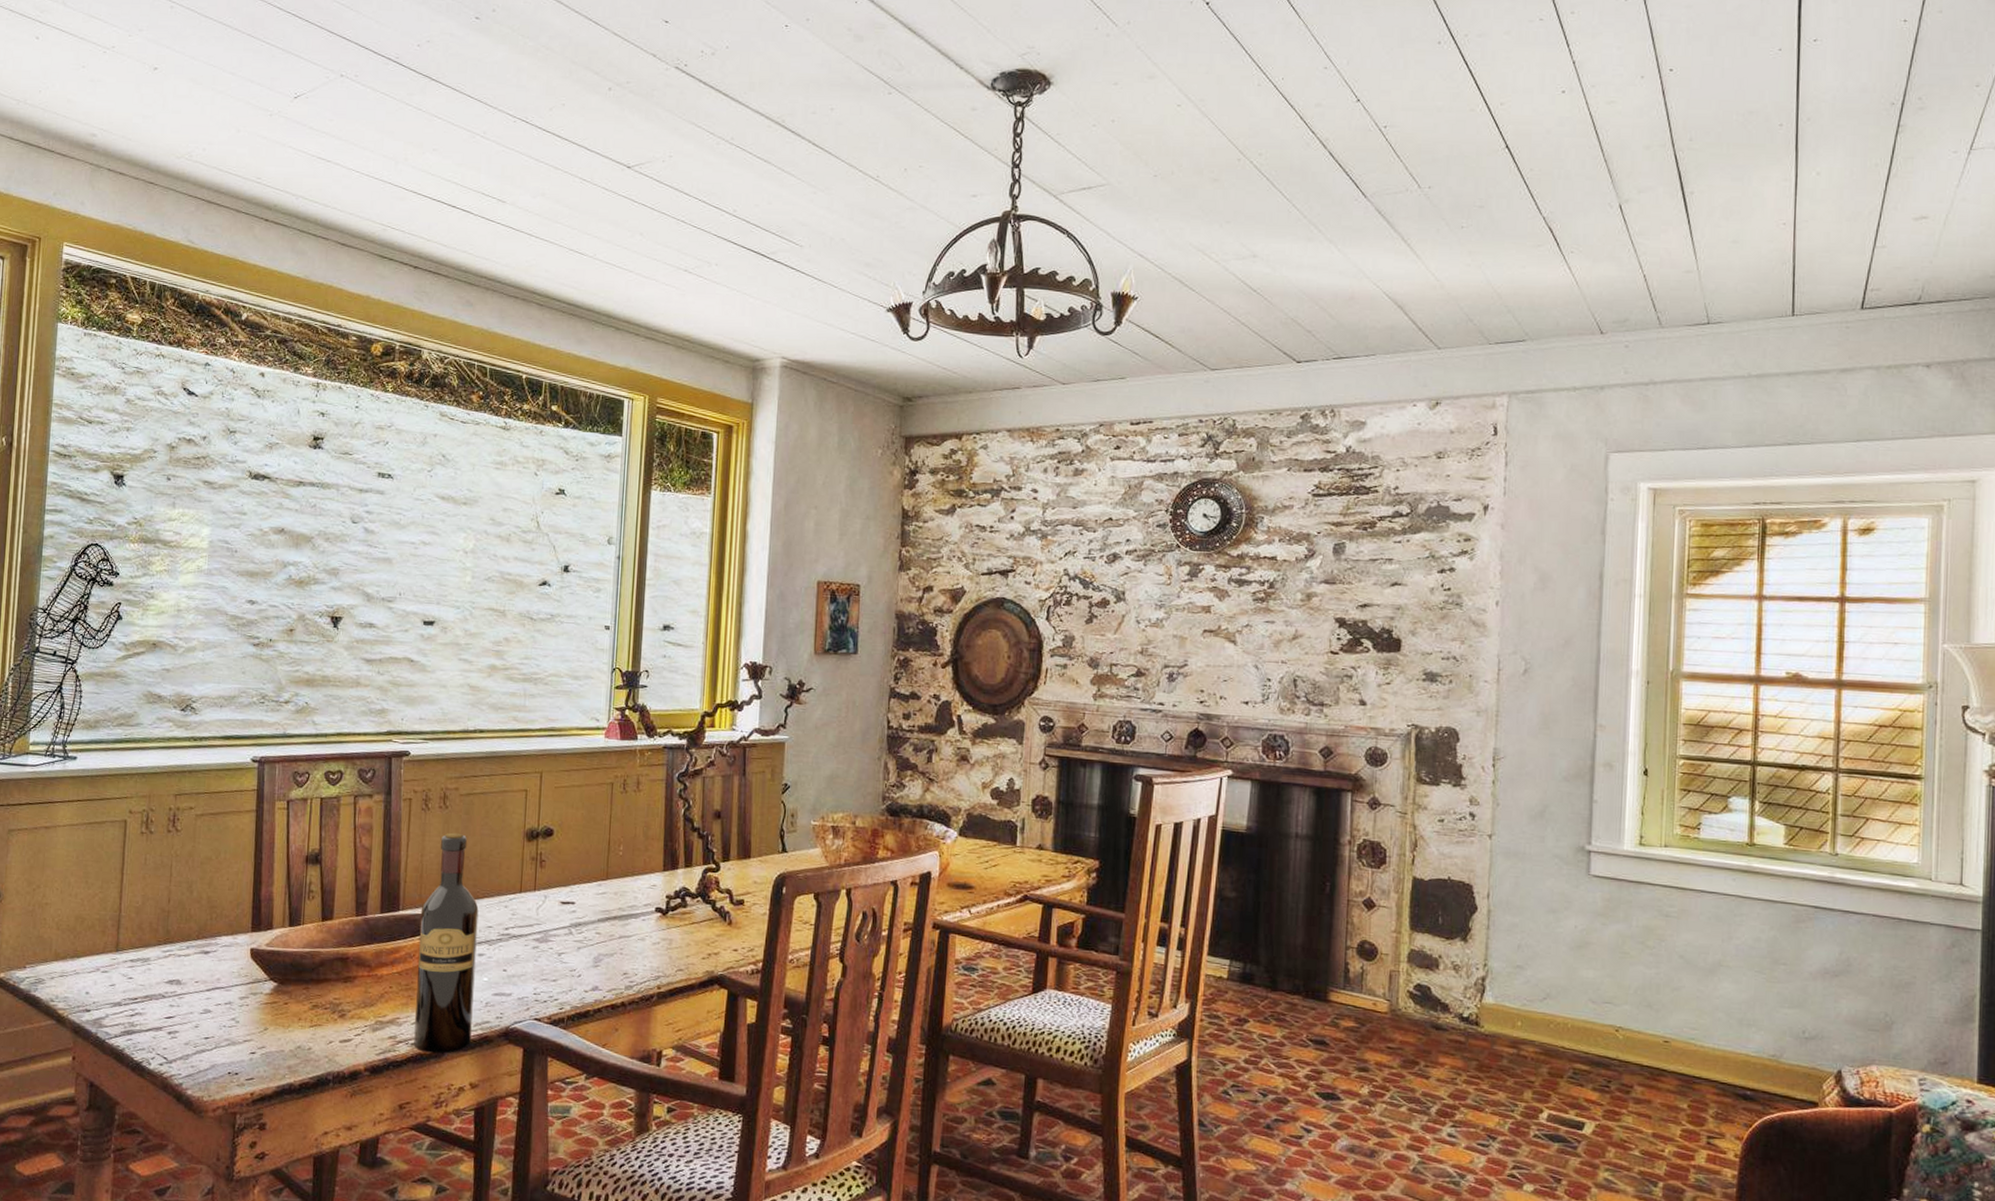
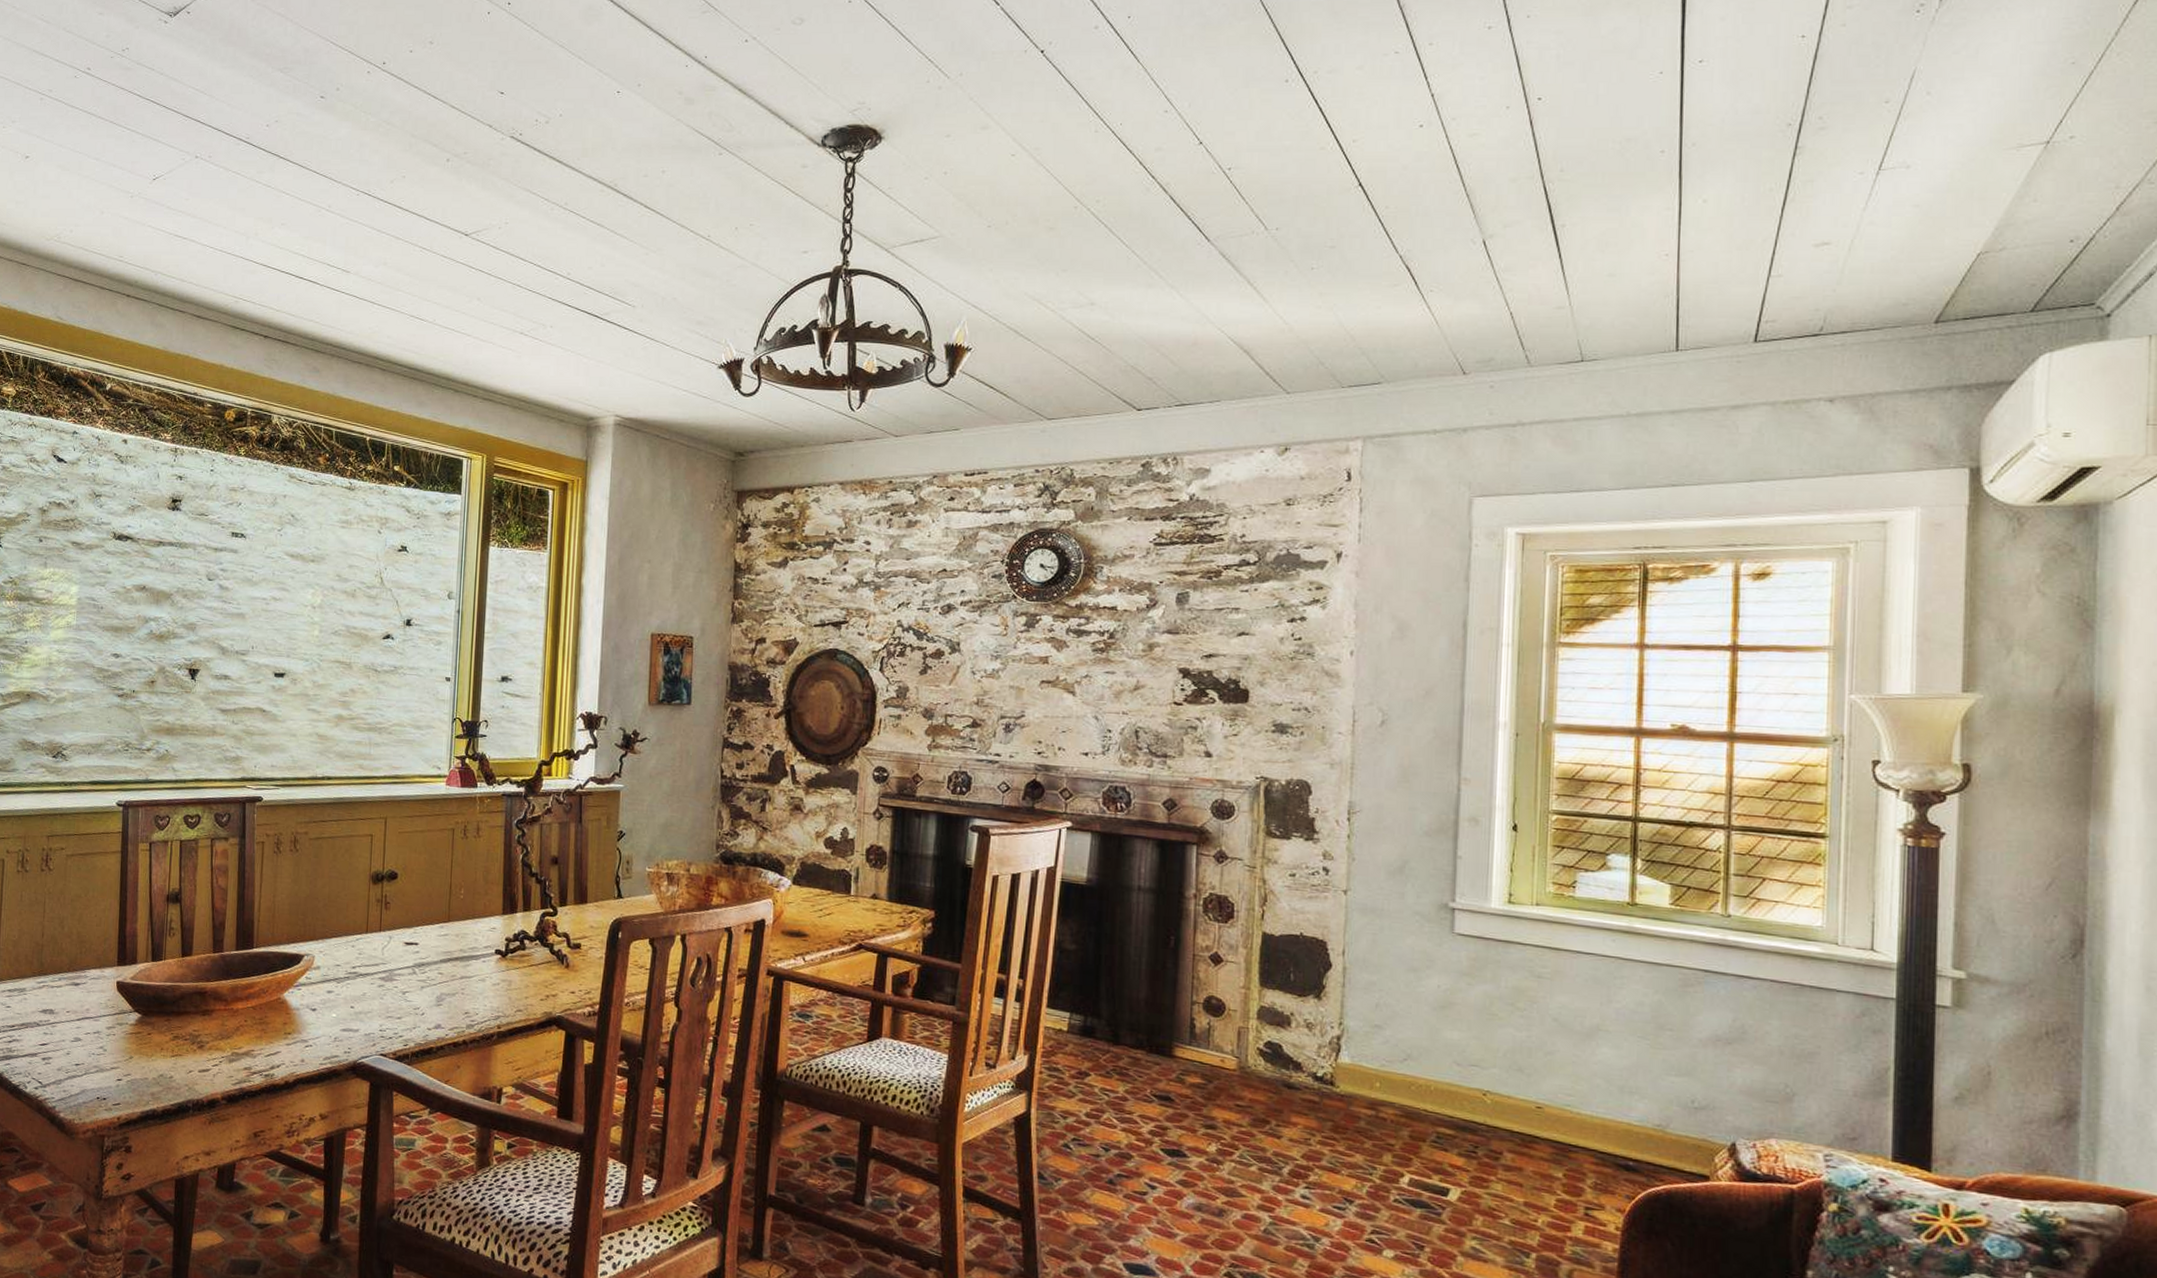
wine bottle: present [413,832,479,1053] -> none [266,874,328,1085]

